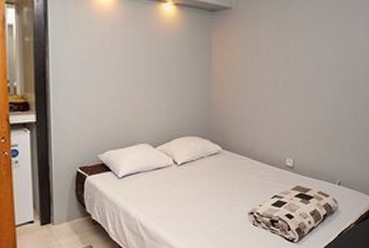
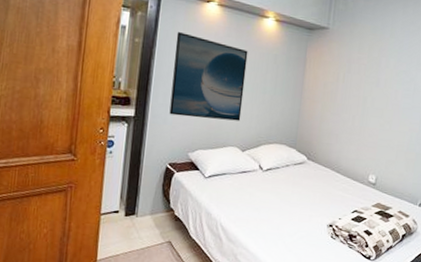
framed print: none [69,26,149,117] -> present [169,32,248,121]

